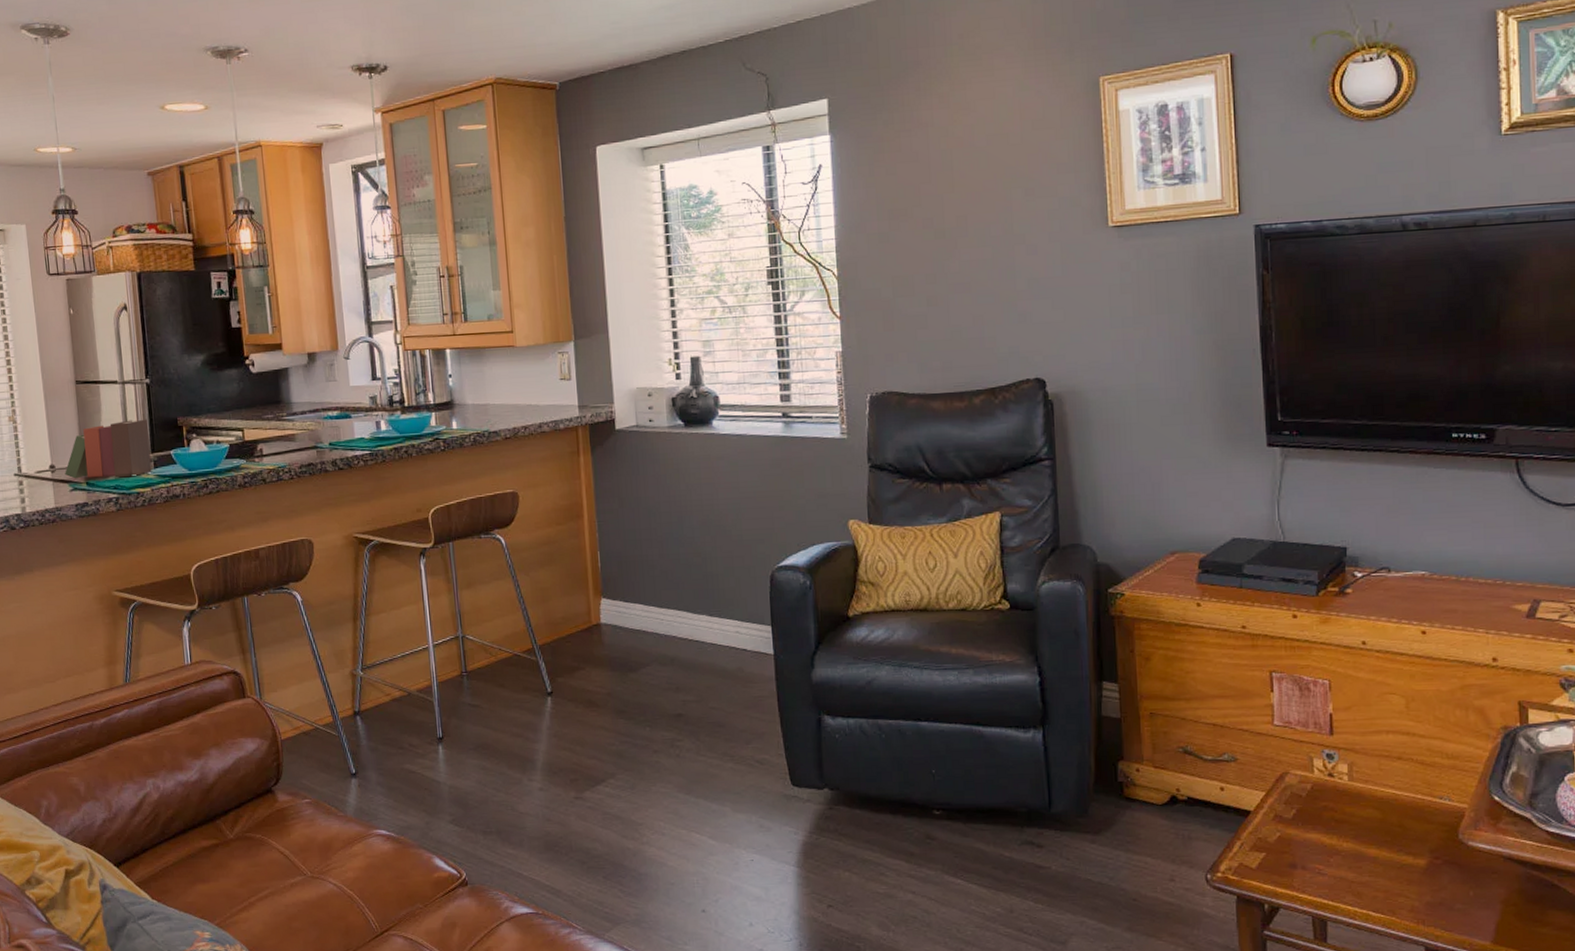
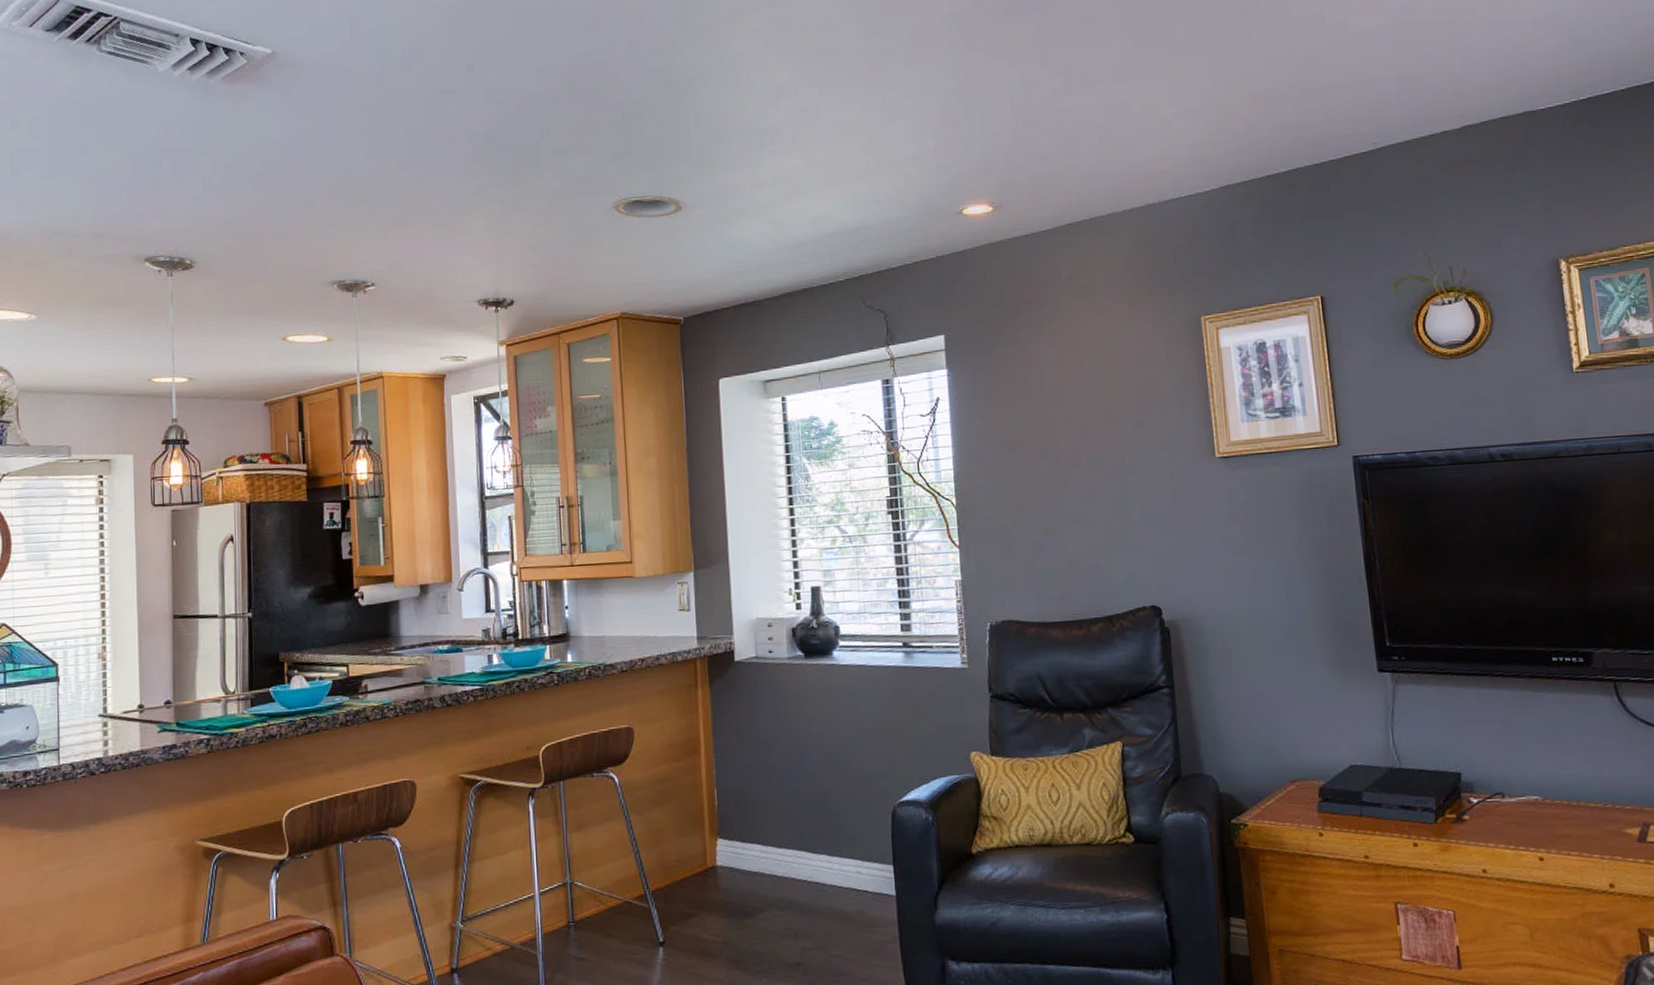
books: present [65,419,152,479] -> none [154,654,248,719]

